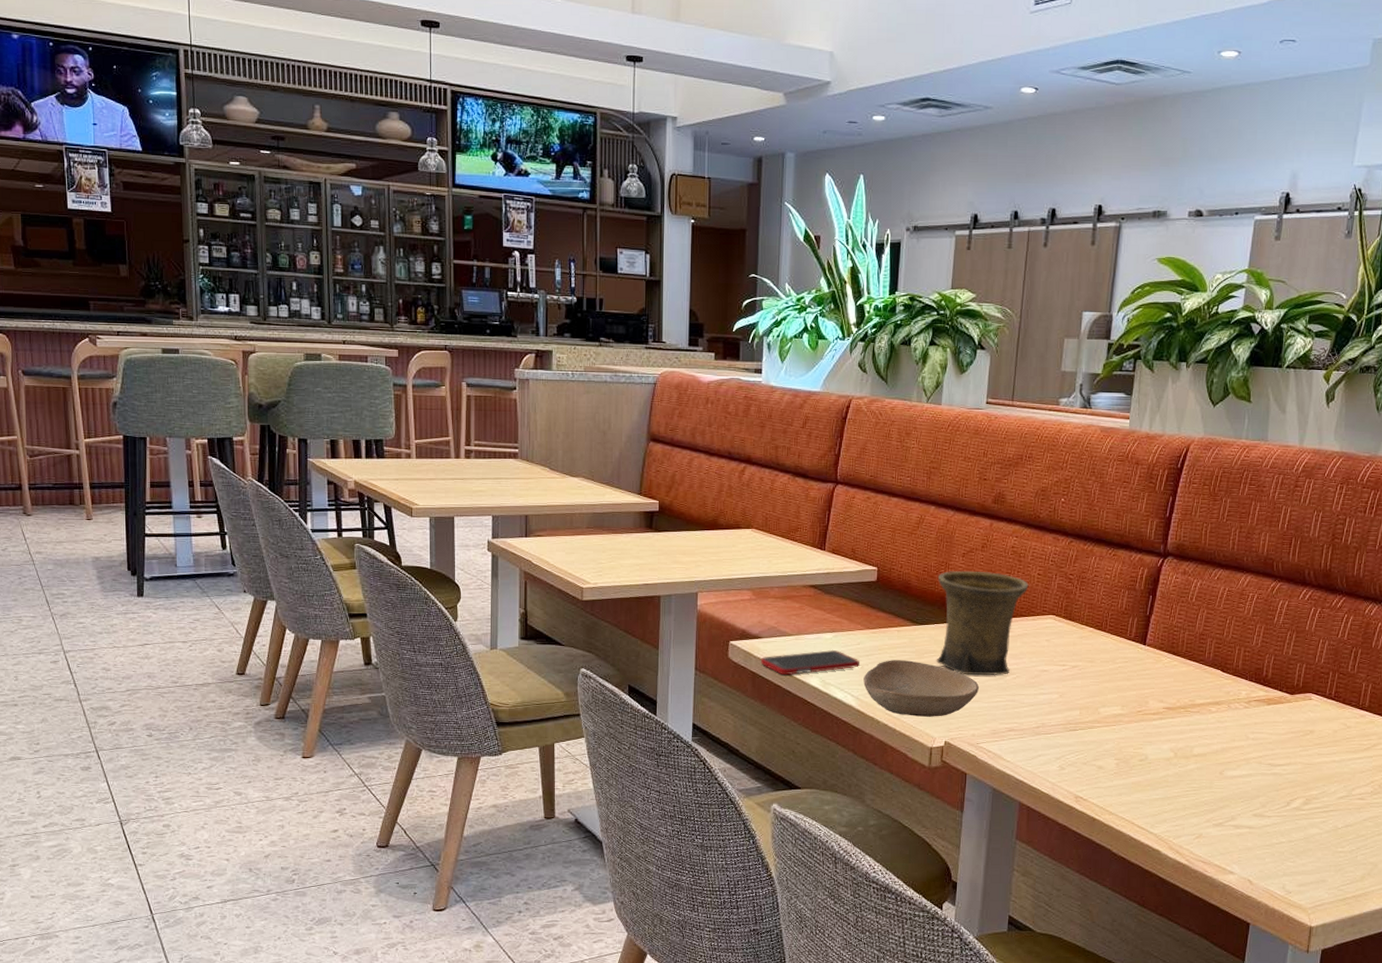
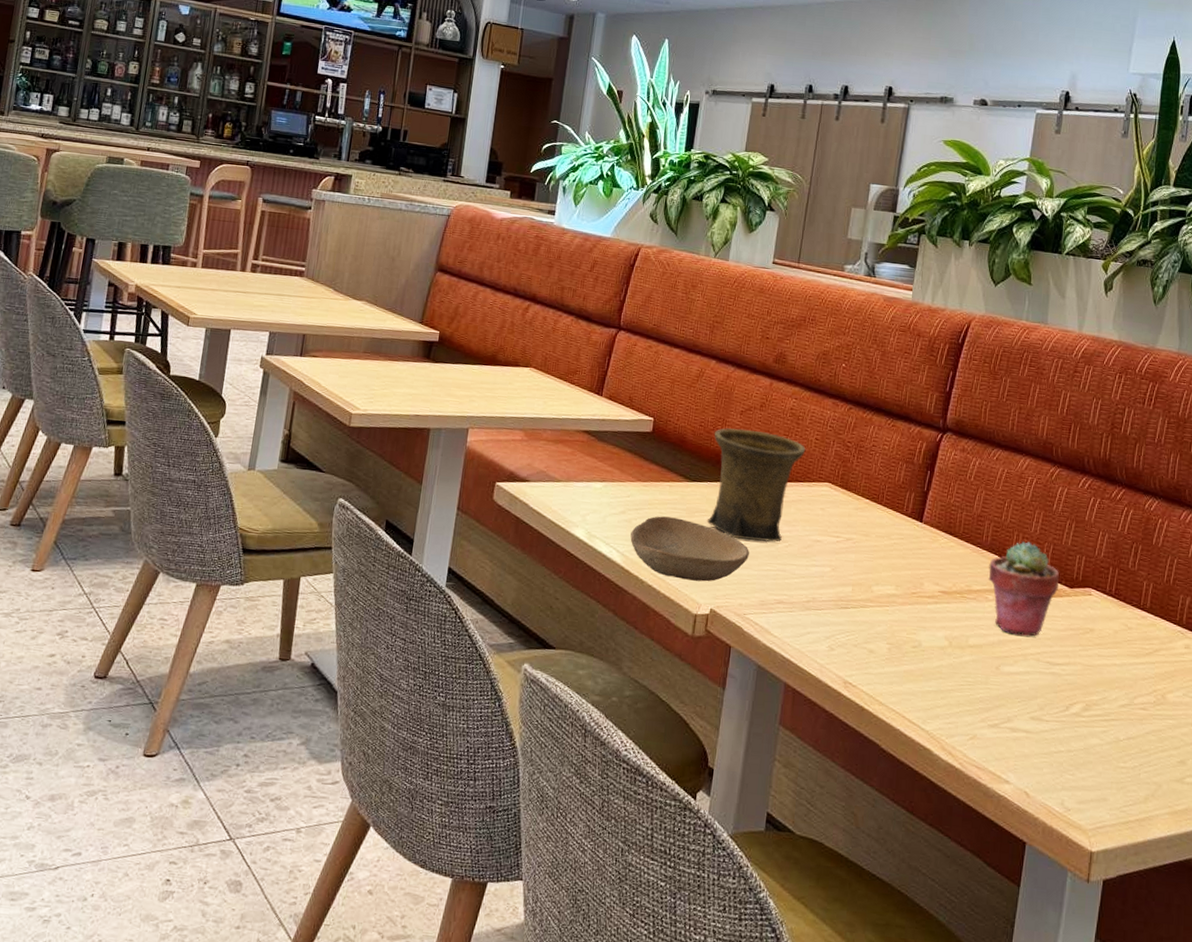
cell phone: present [760,649,861,676] -> none [525,500,629,524]
potted succulent: none [1211,655,1281,742] -> present [988,541,1060,636]

